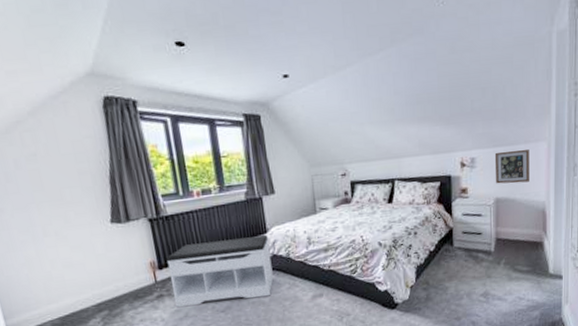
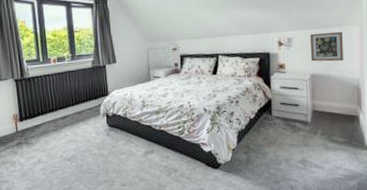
bench: present [167,235,274,308] -> none [26,97,112,154]

